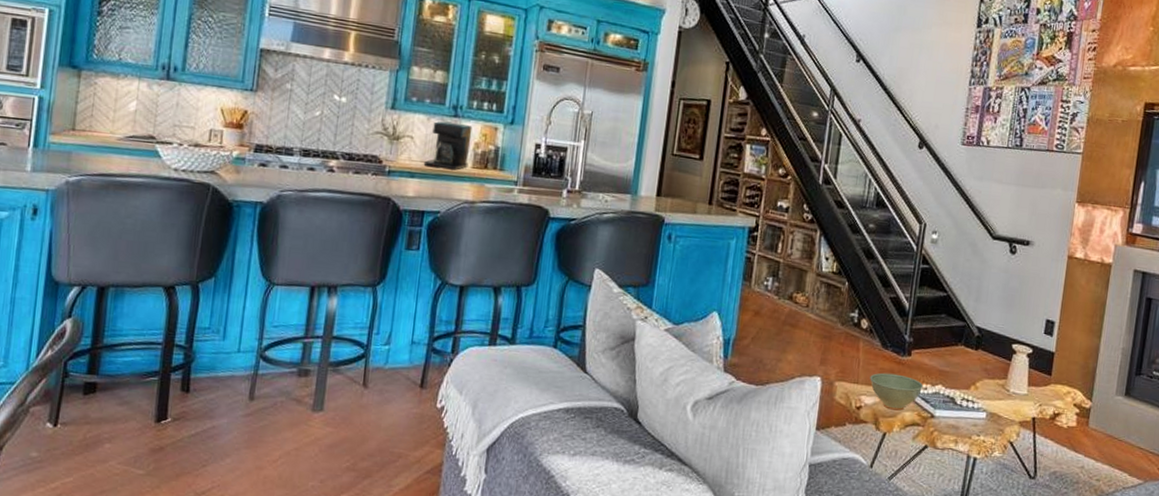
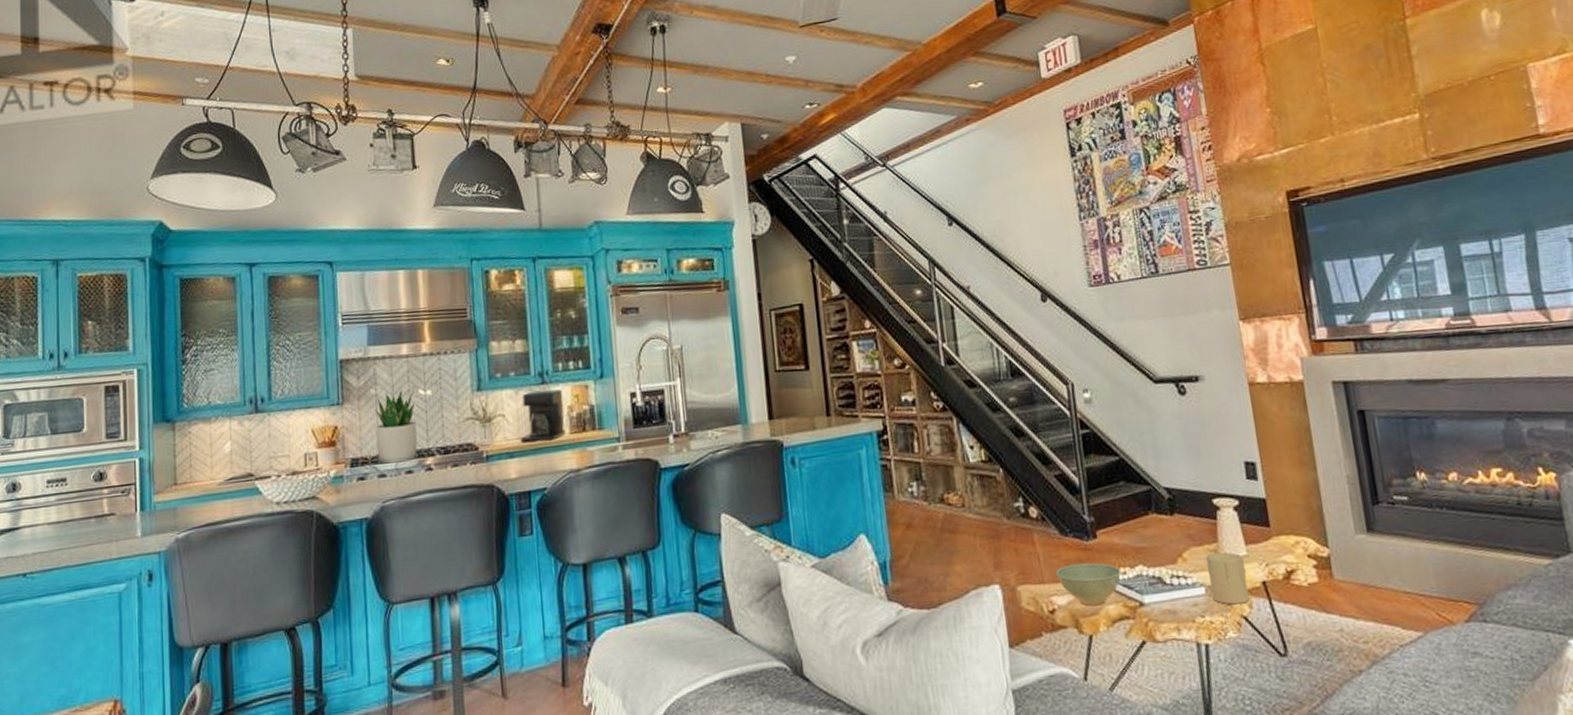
planter: none [283,89,330,159] -> present [374,388,417,464]
candle: none [990,386,1023,432] -> present [1205,551,1250,605]

